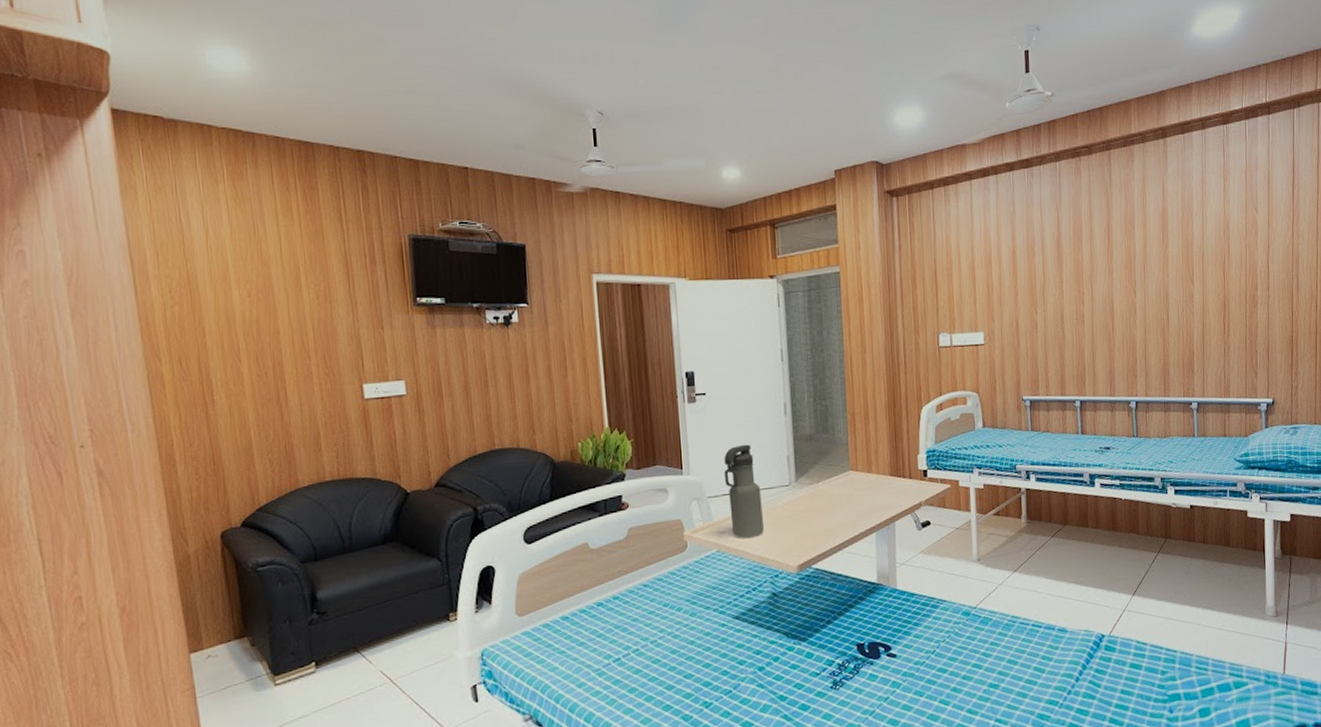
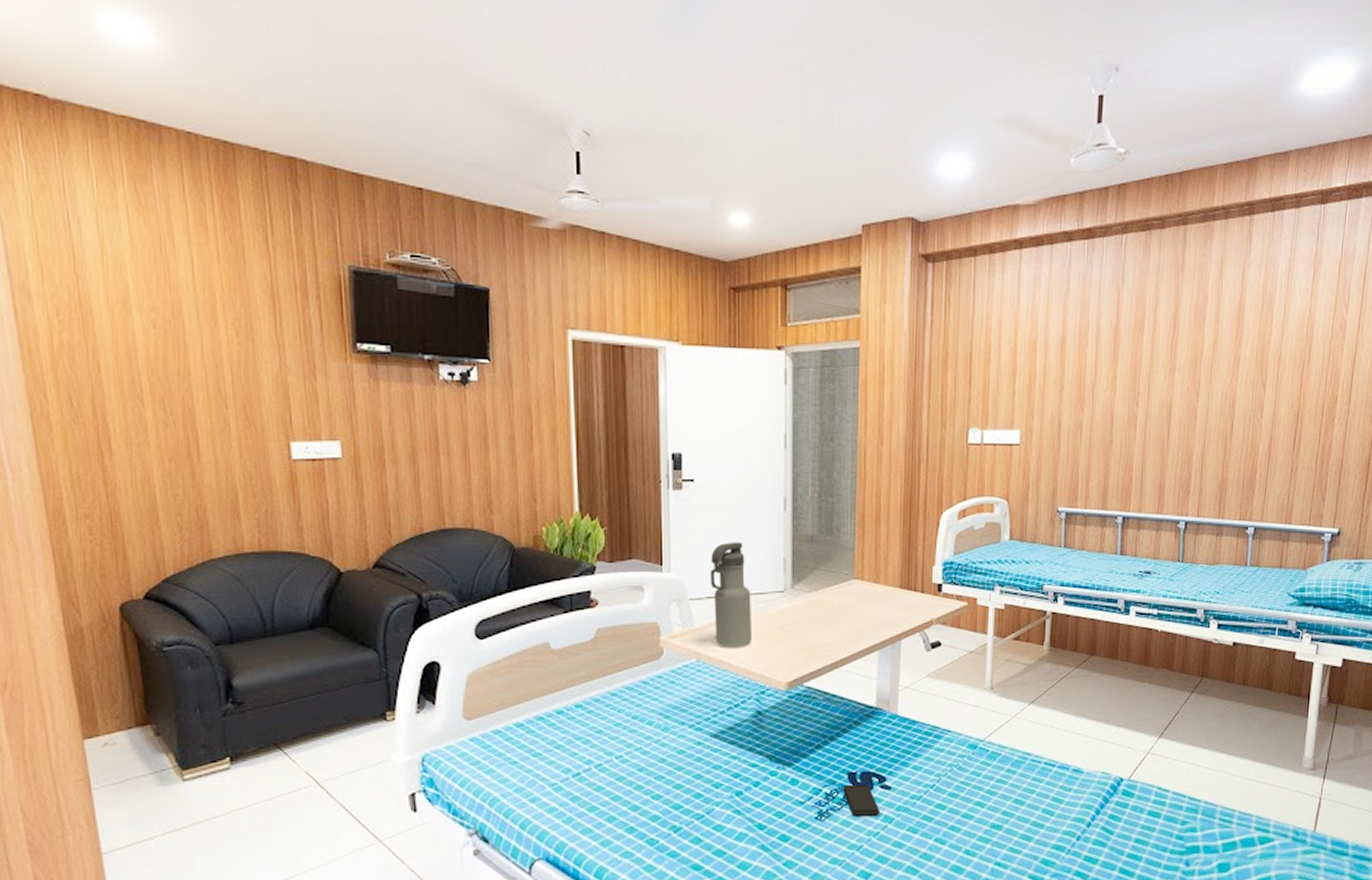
mobile phone: none [854,654,888,683] -> present [844,784,880,816]

